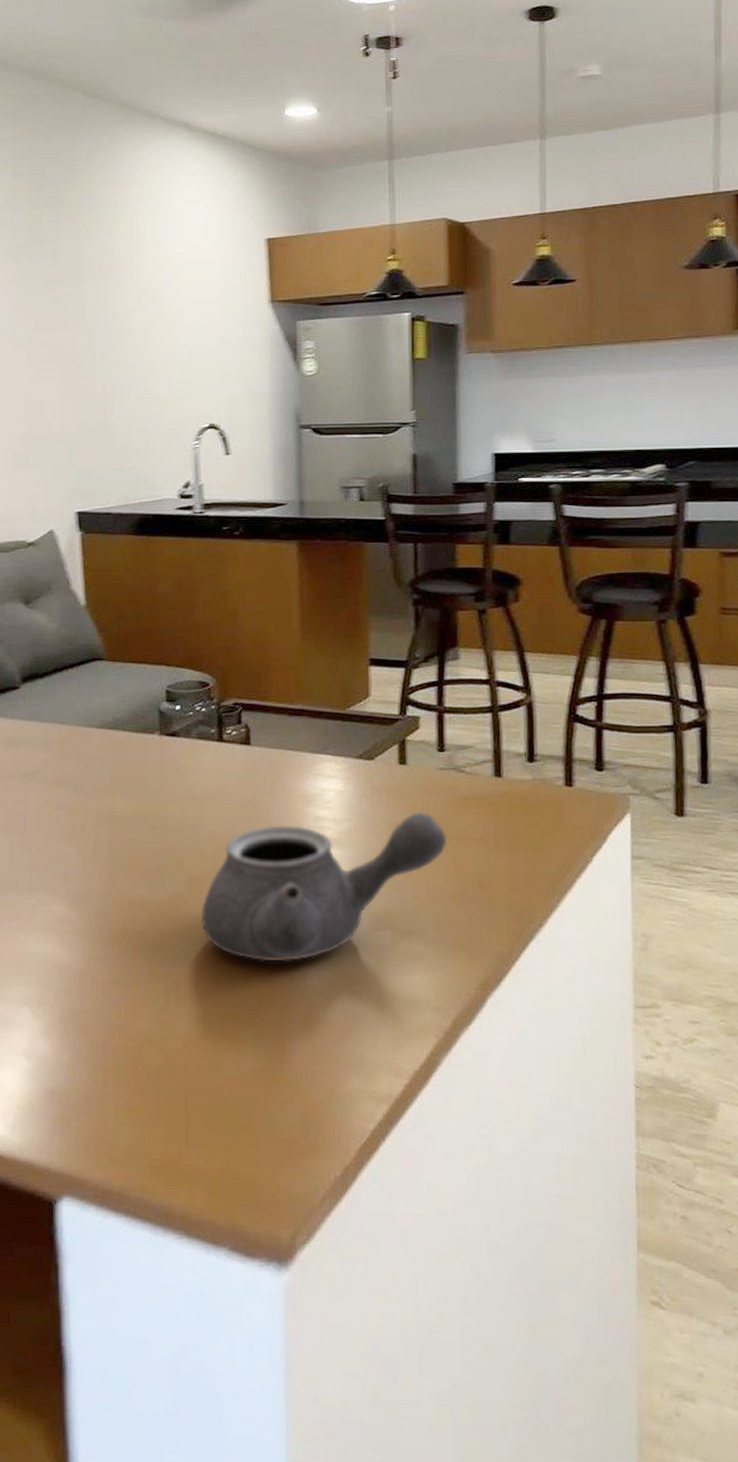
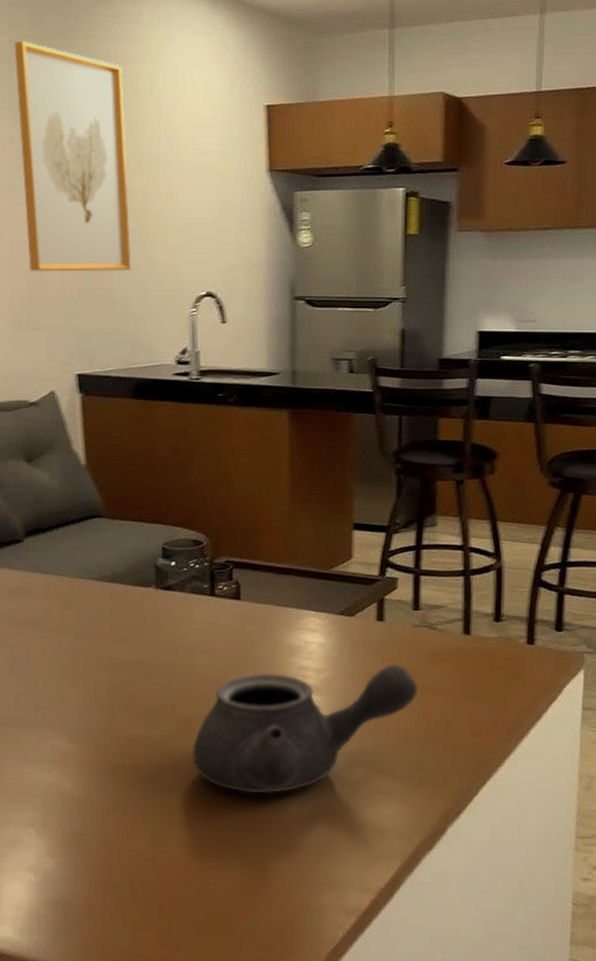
wall art: none [16,188,132,411] -> present [14,40,131,272]

